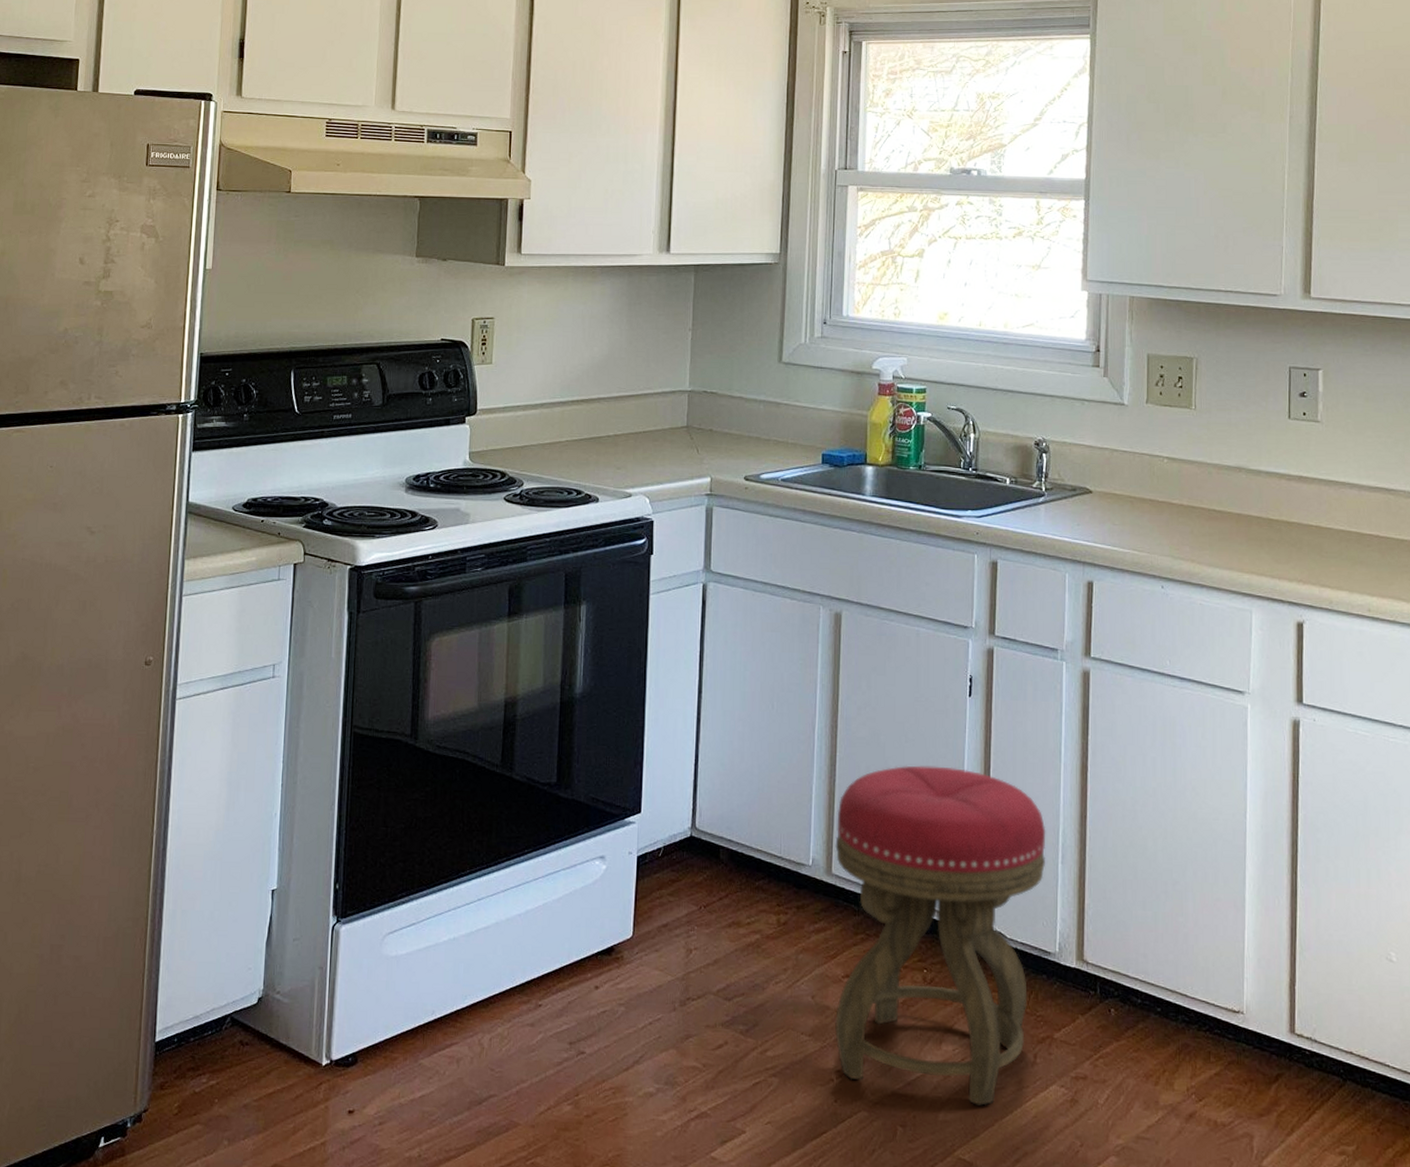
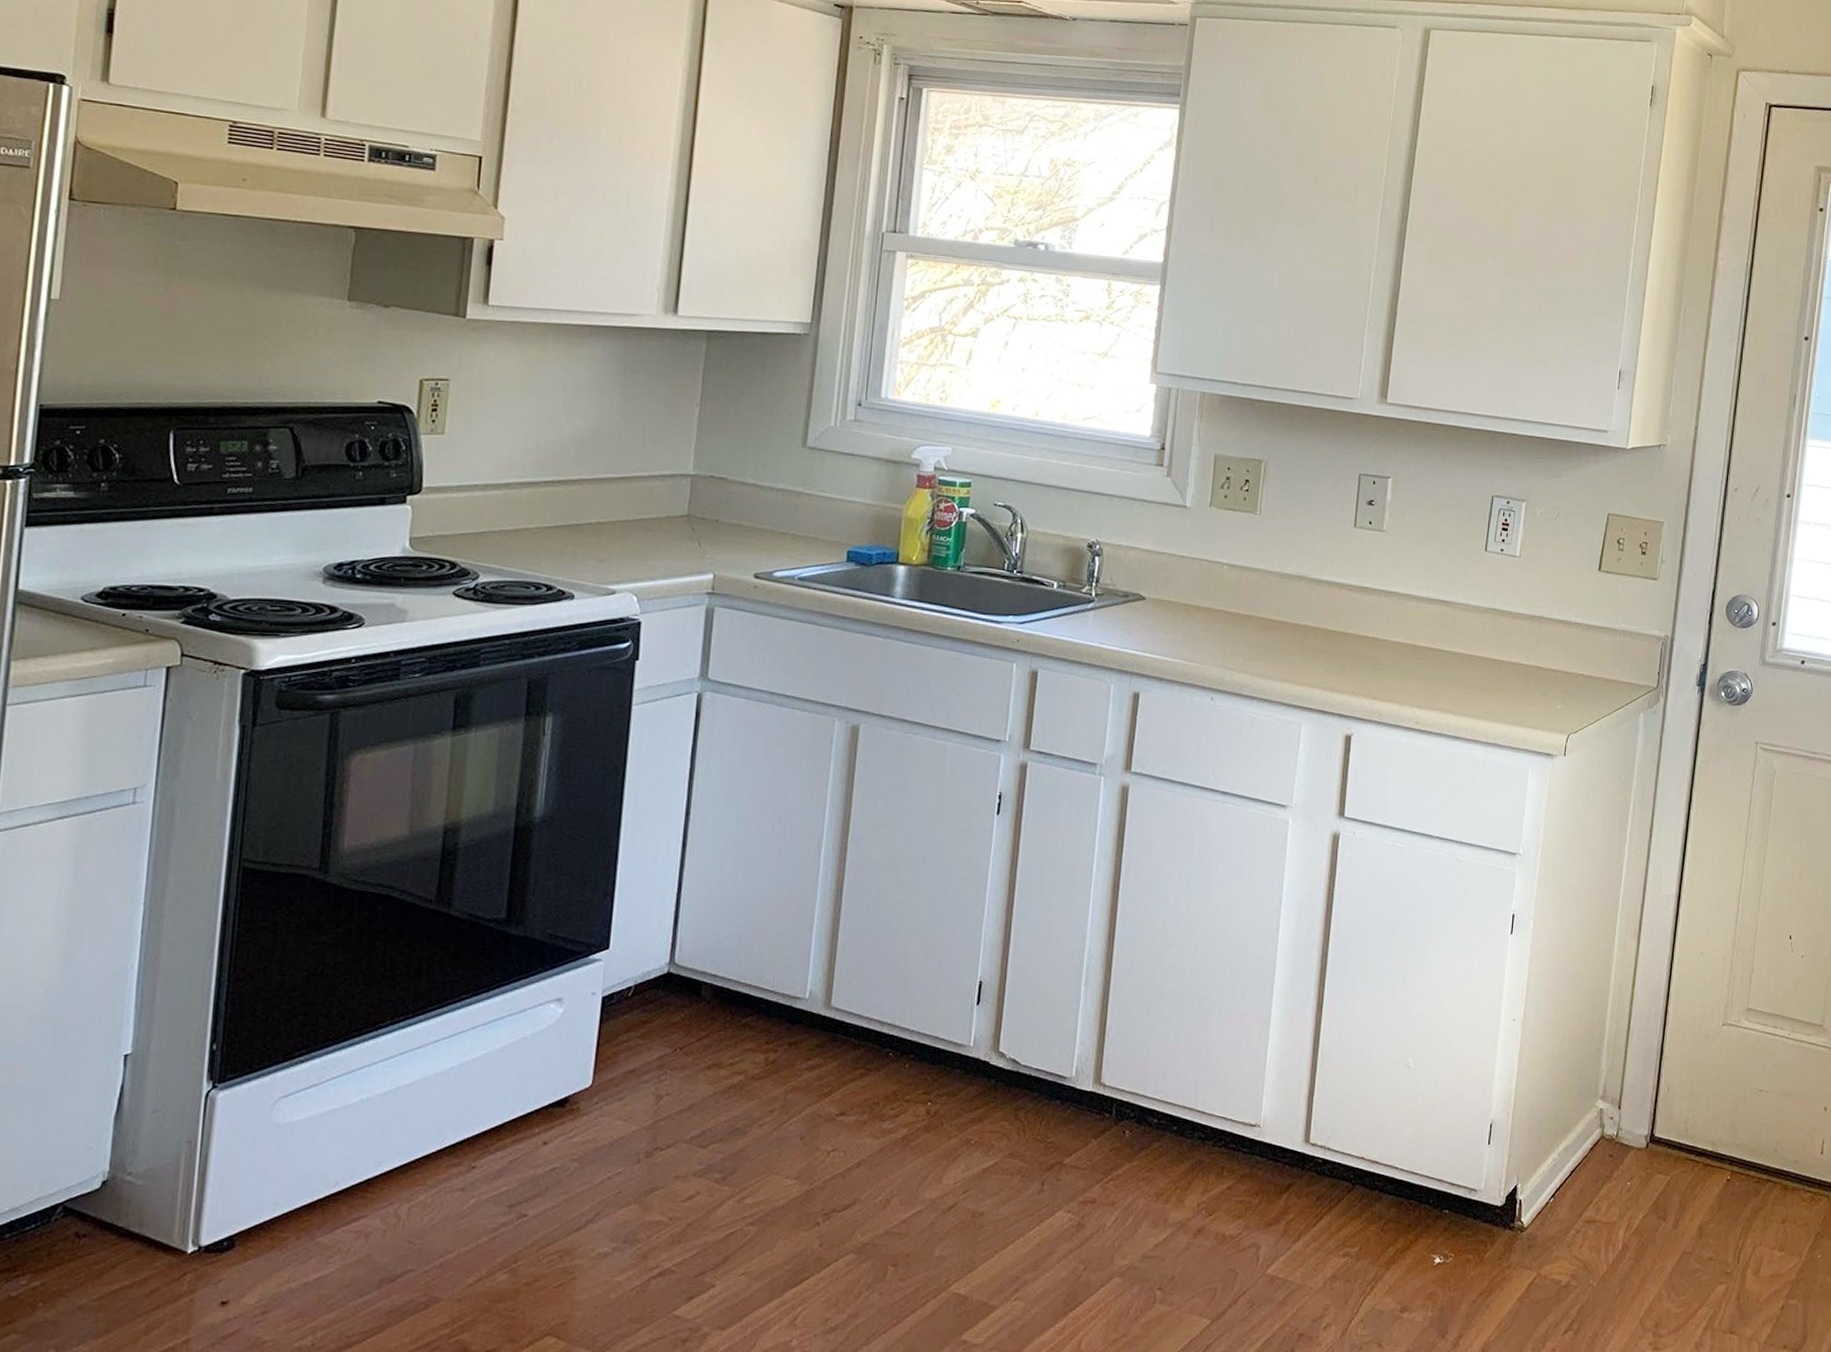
stool: present [835,765,1046,1106] -> none [824,888,1071,1238]

